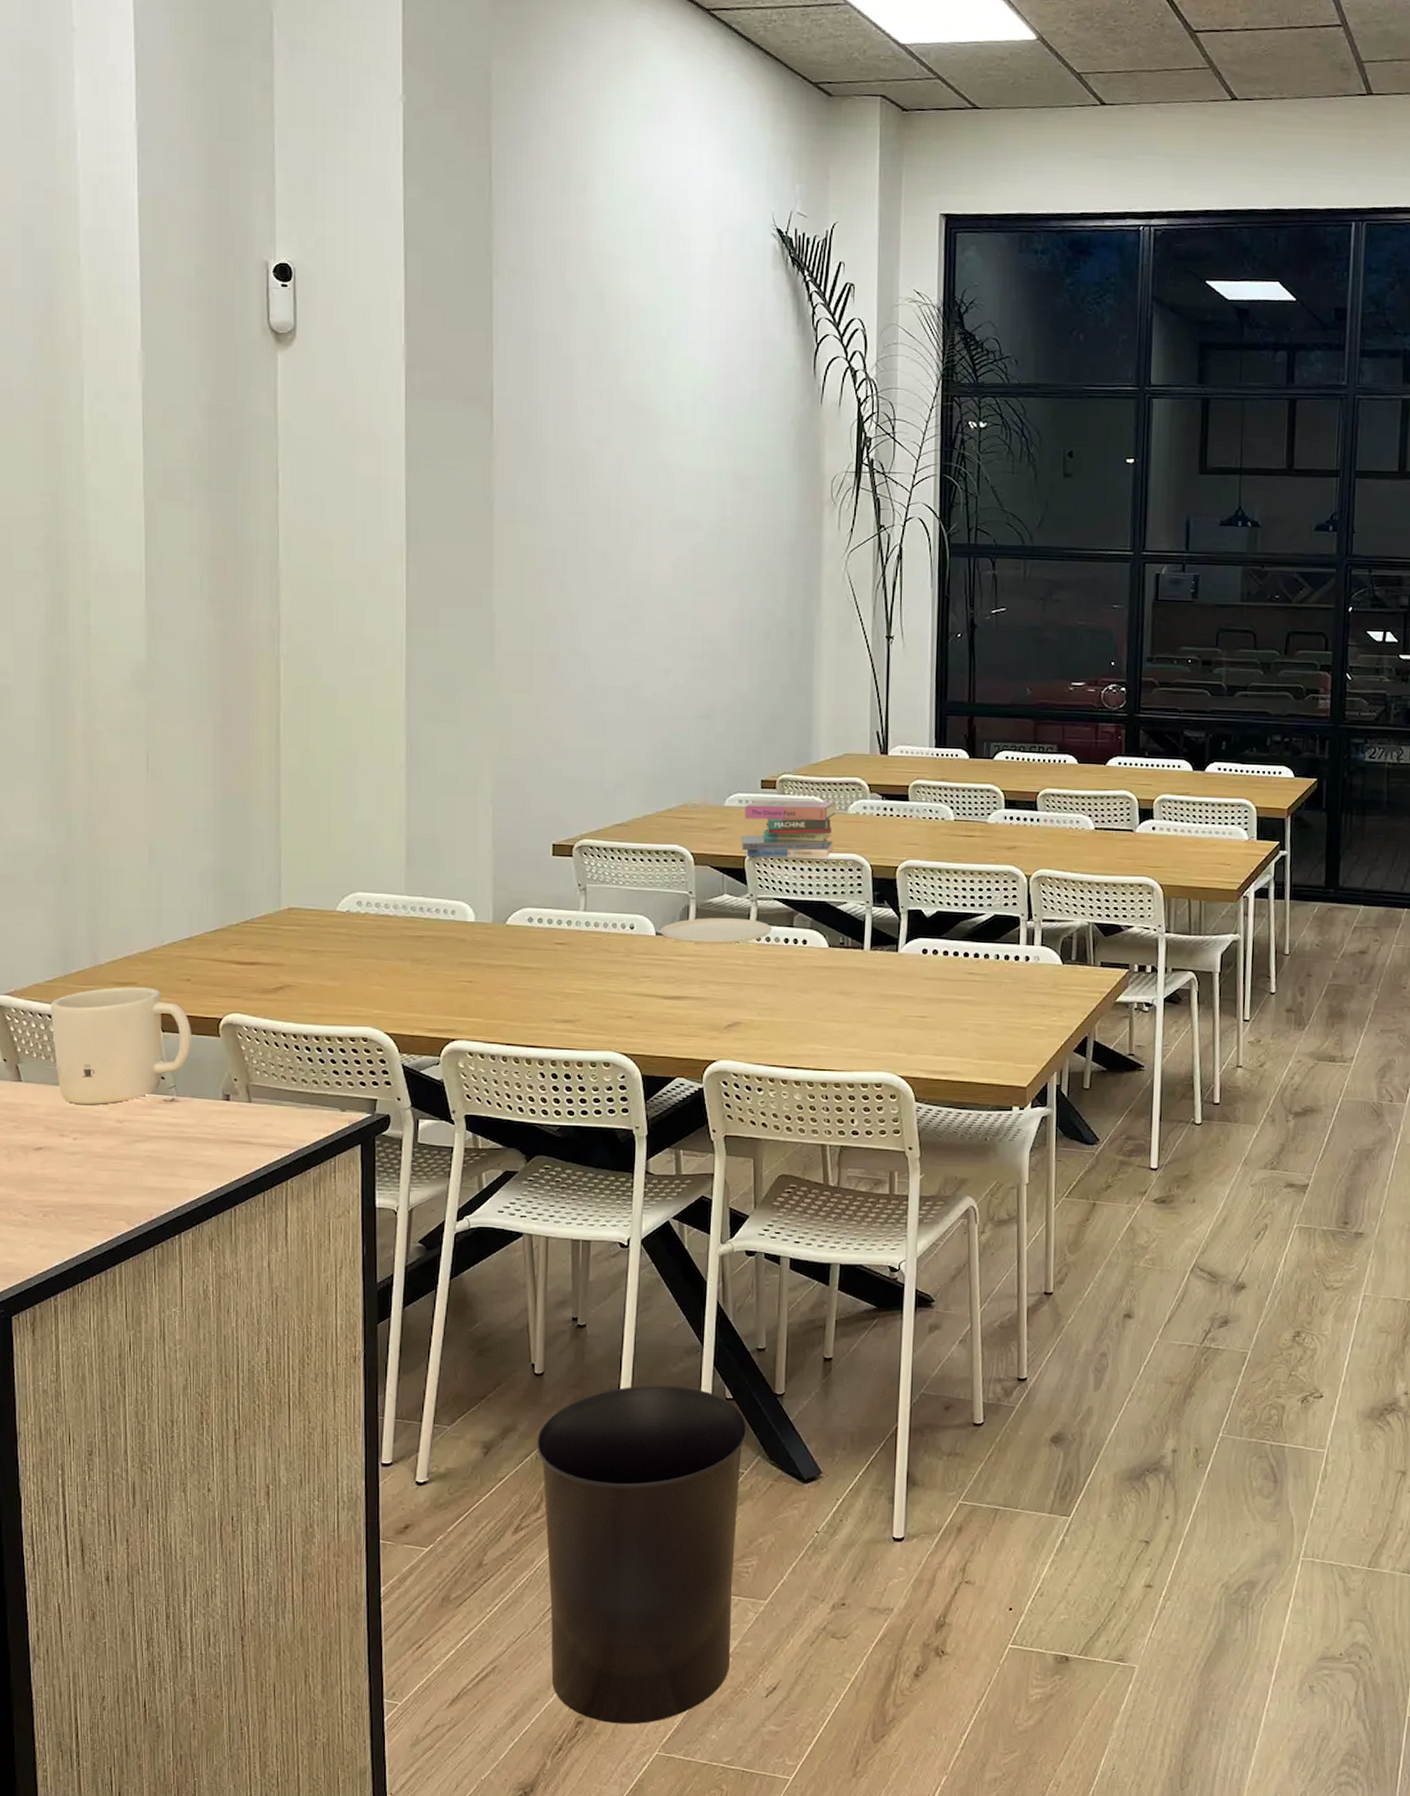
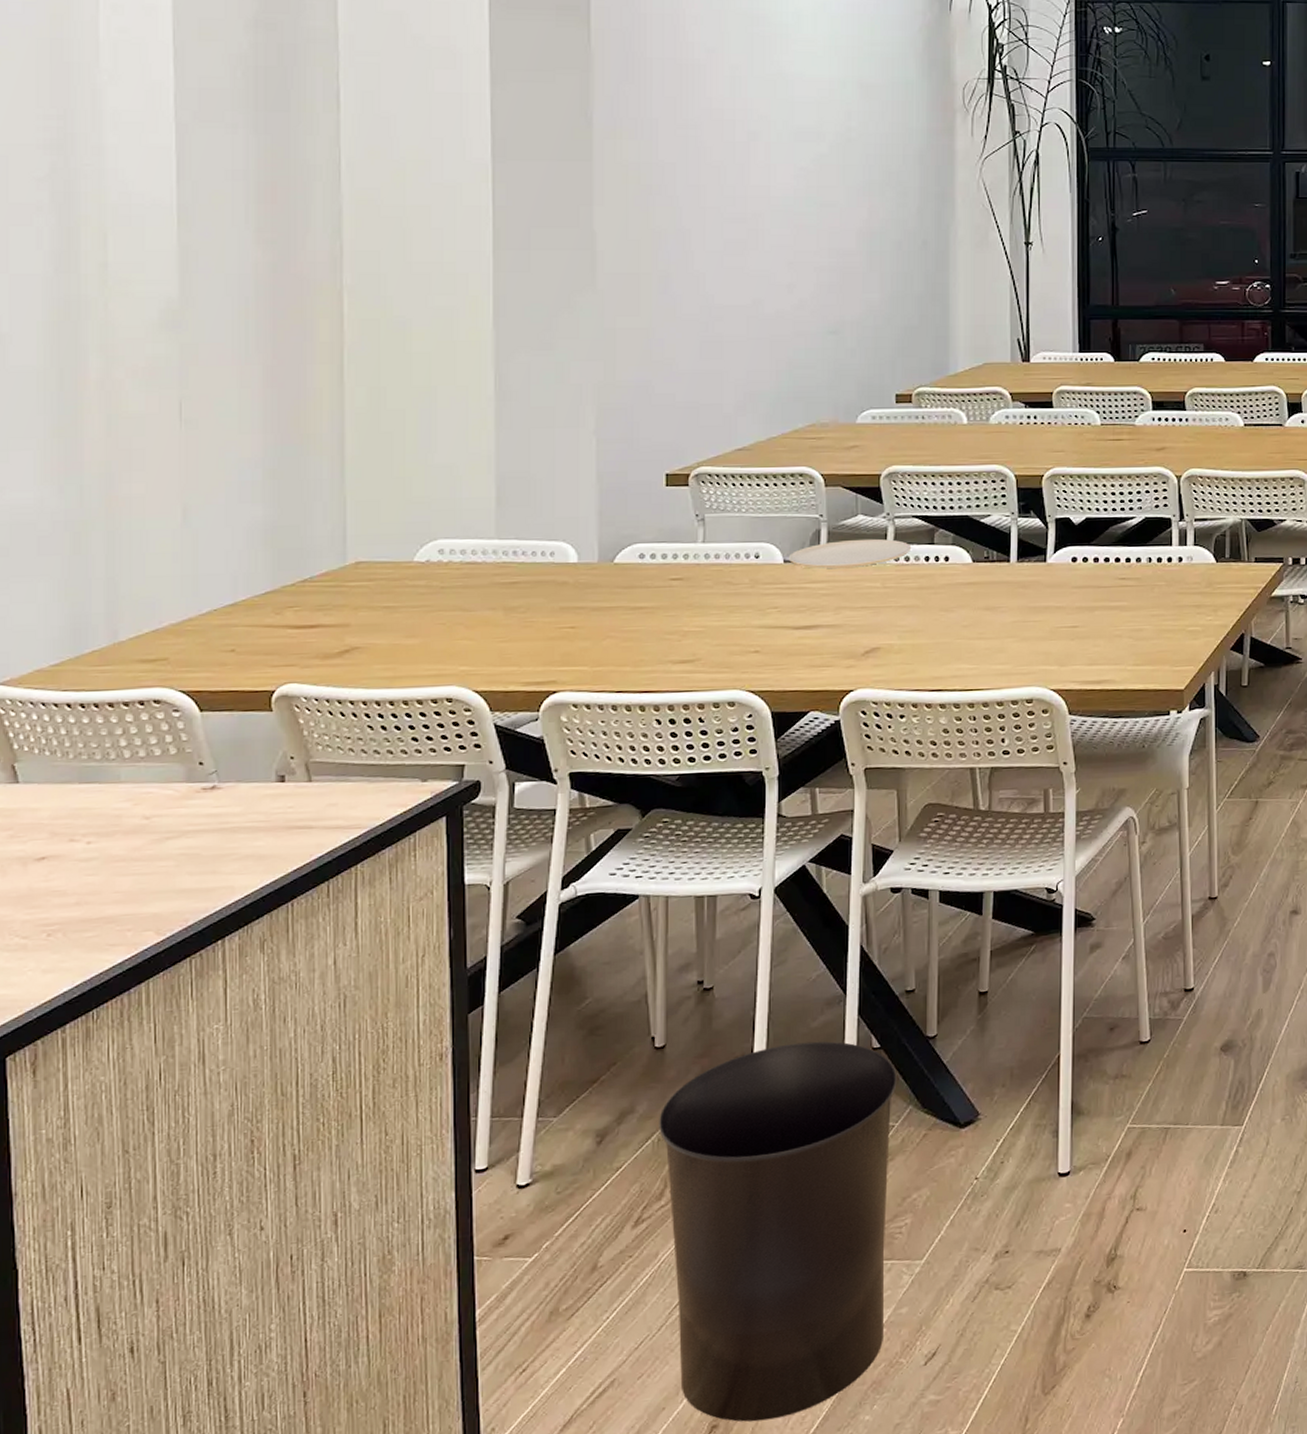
mug: present [50,986,191,1105] -> none [56,662,237,803]
books: present [740,800,836,858] -> none [874,412,977,475]

